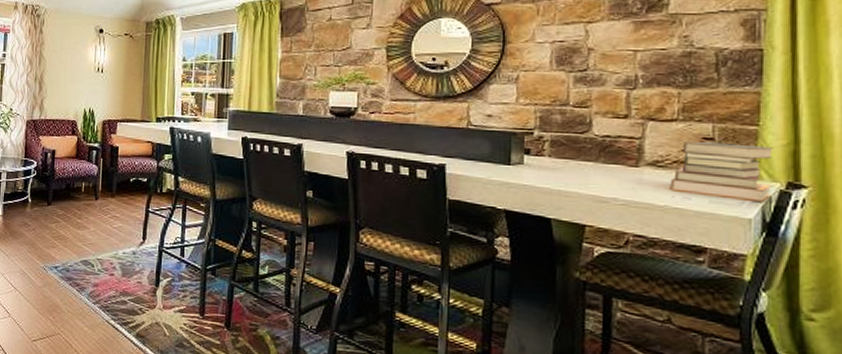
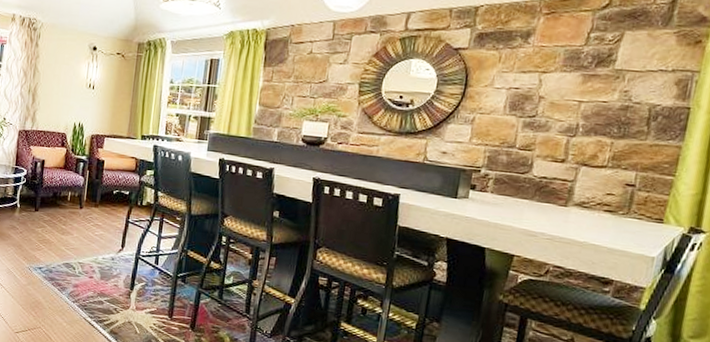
books: present [670,142,773,201] -> none [590,186,683,243]

